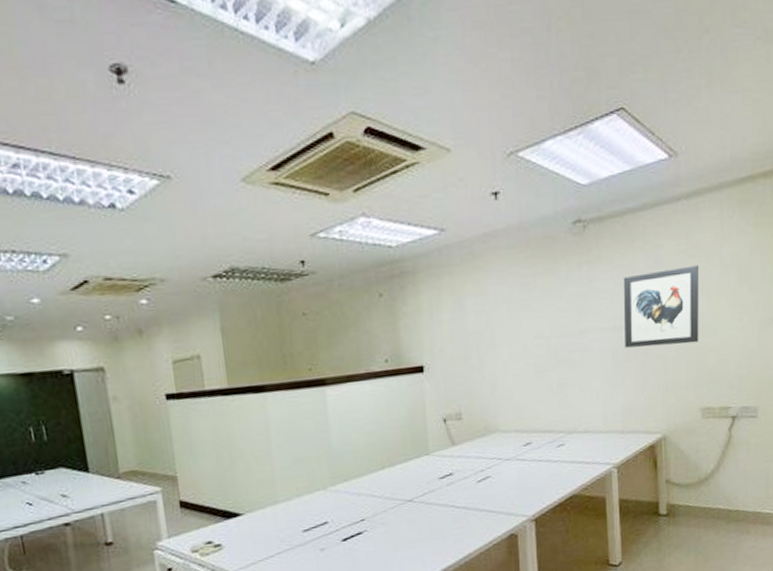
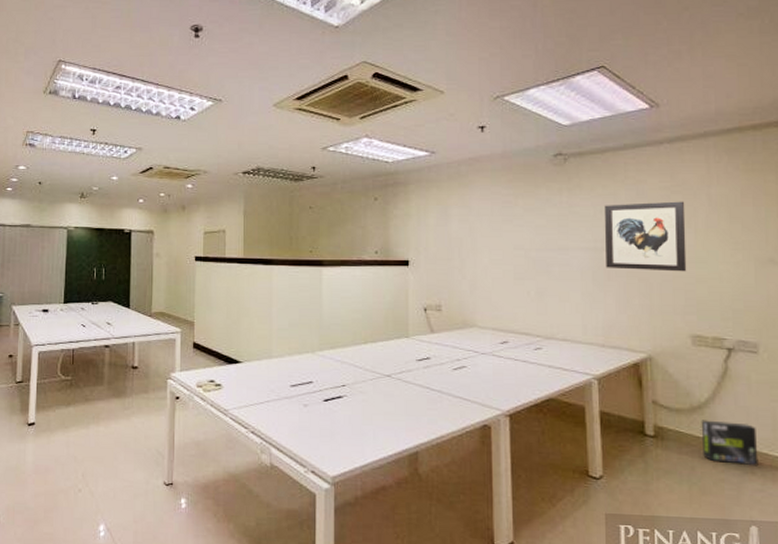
box: none [707,487,753,529] -> present [701,420,759,465]

